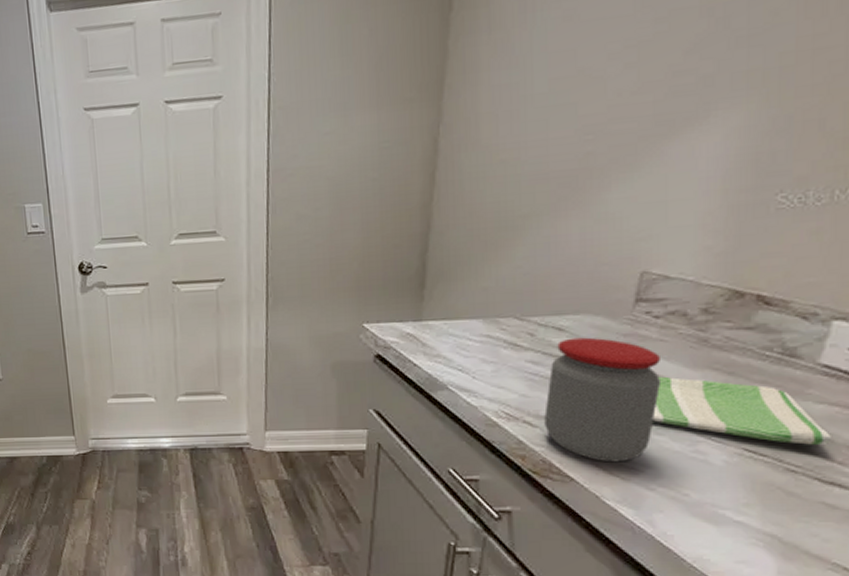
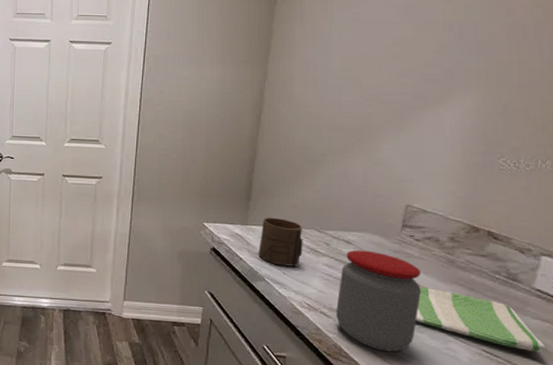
cup: none [438,307,498,369] -> present [258,217,303,267]

